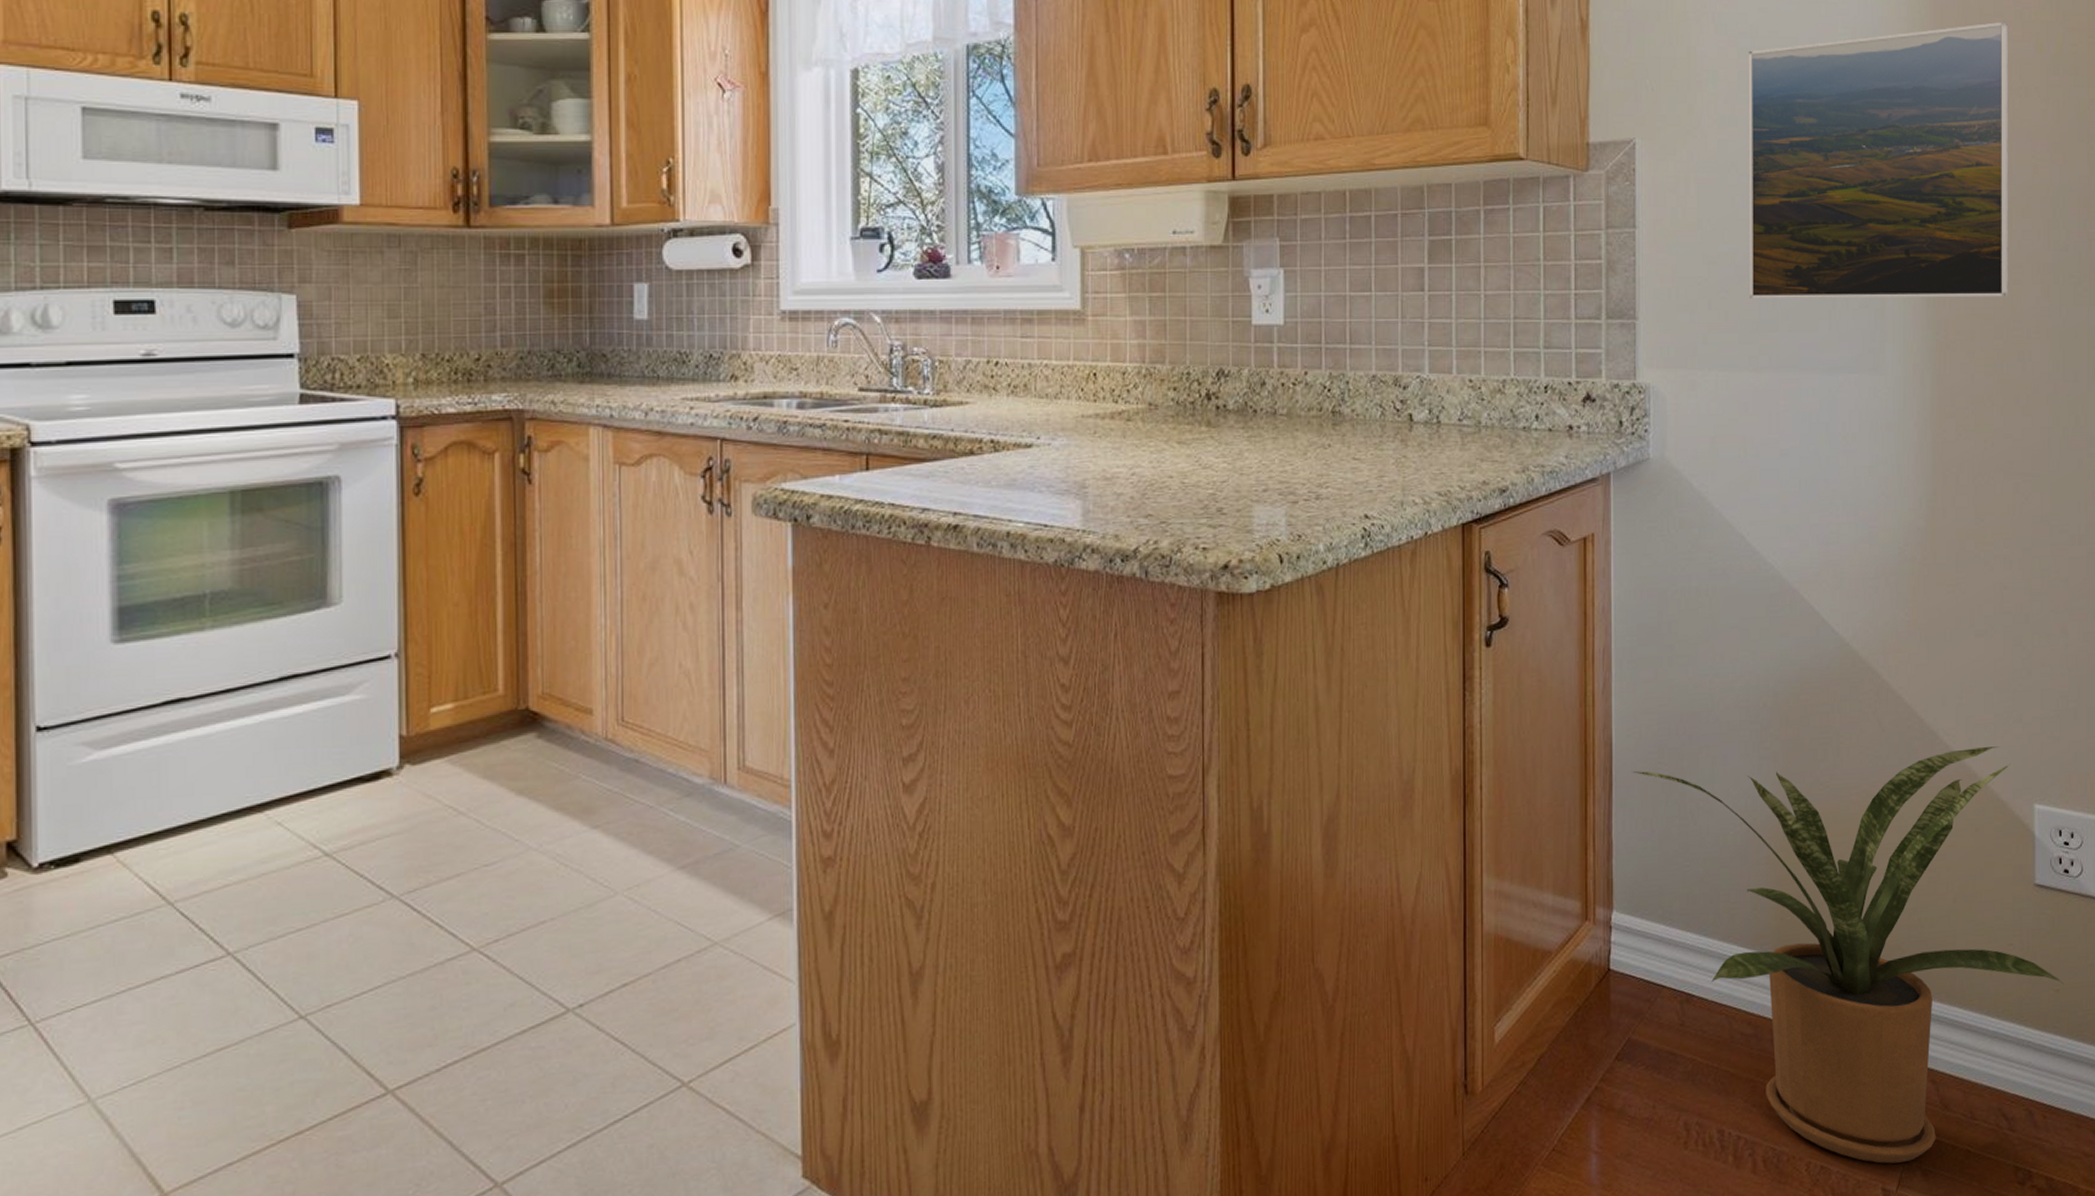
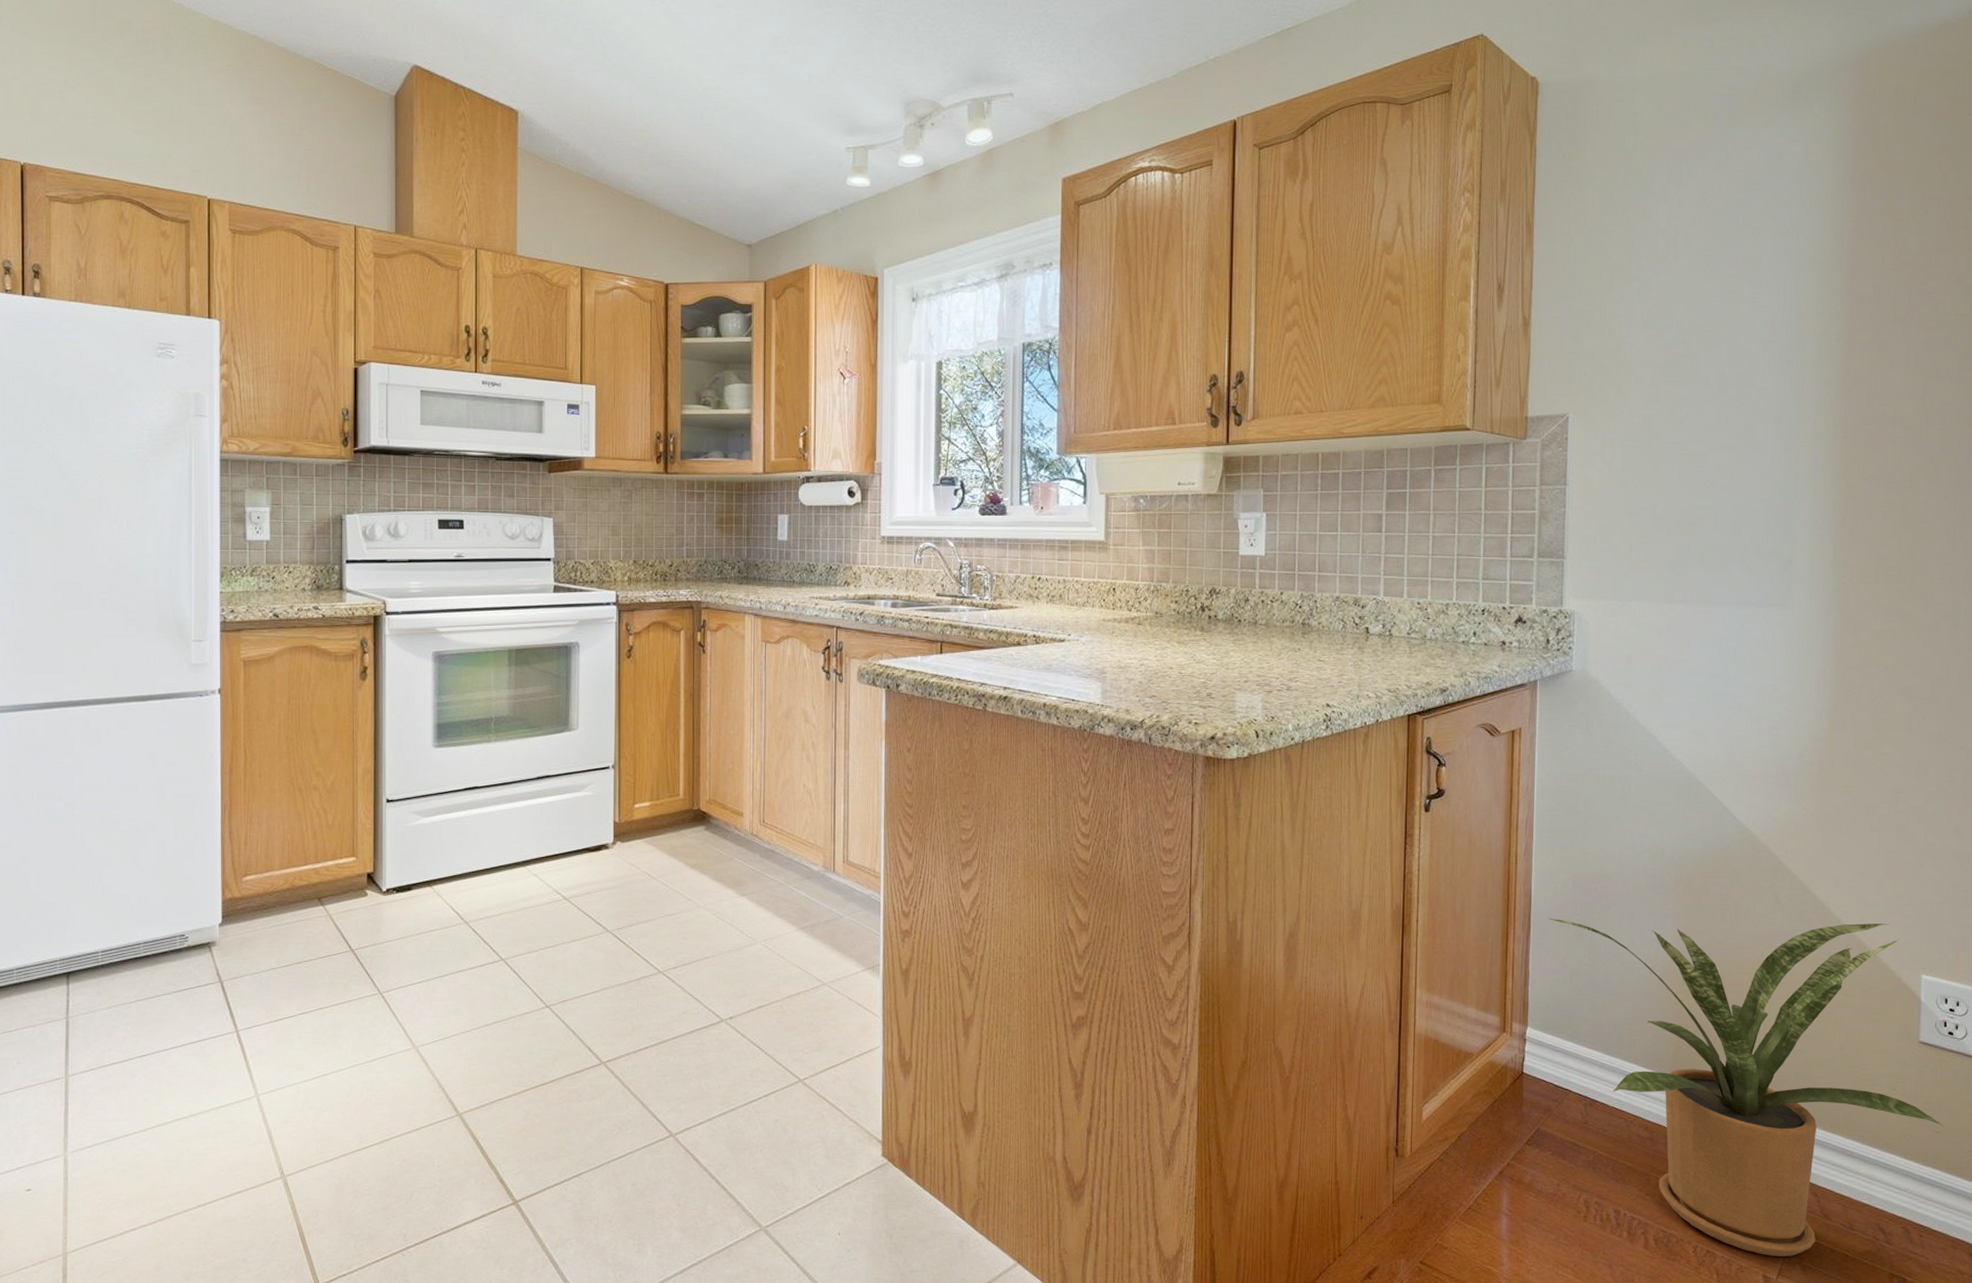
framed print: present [1748,21,2009,299] -> none [1666,314,1922,548]

